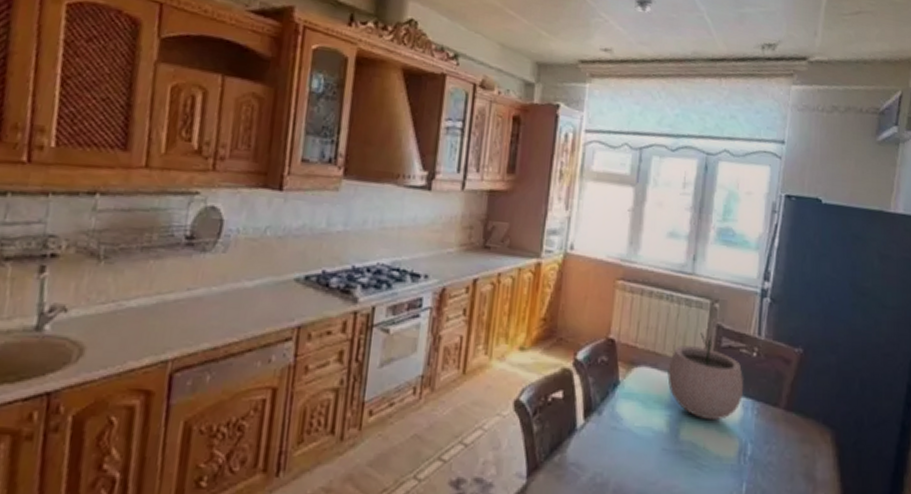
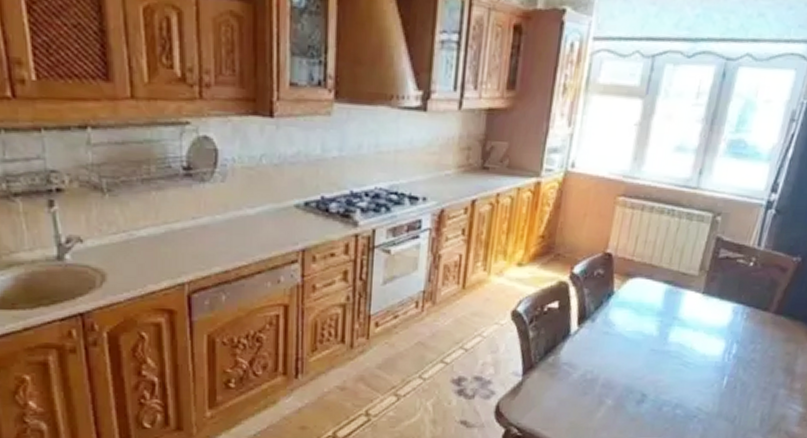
plant pot: present [667,333,744,421] -> none [661,245,738,325]

